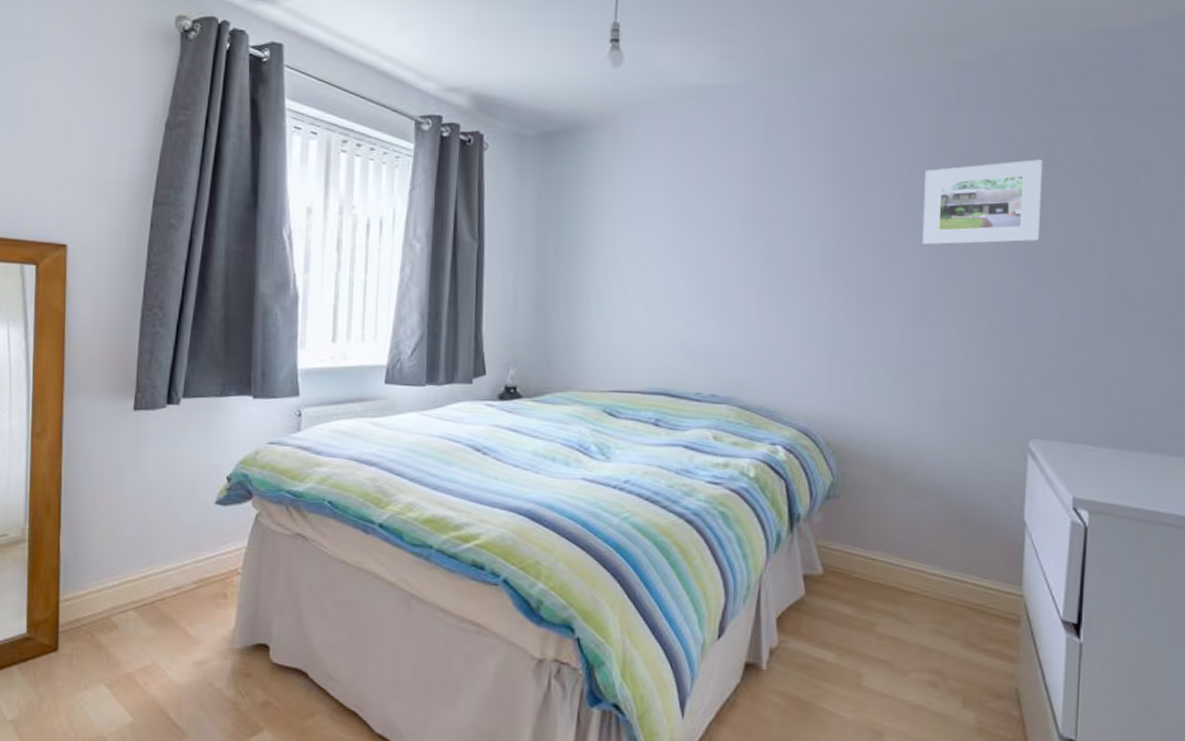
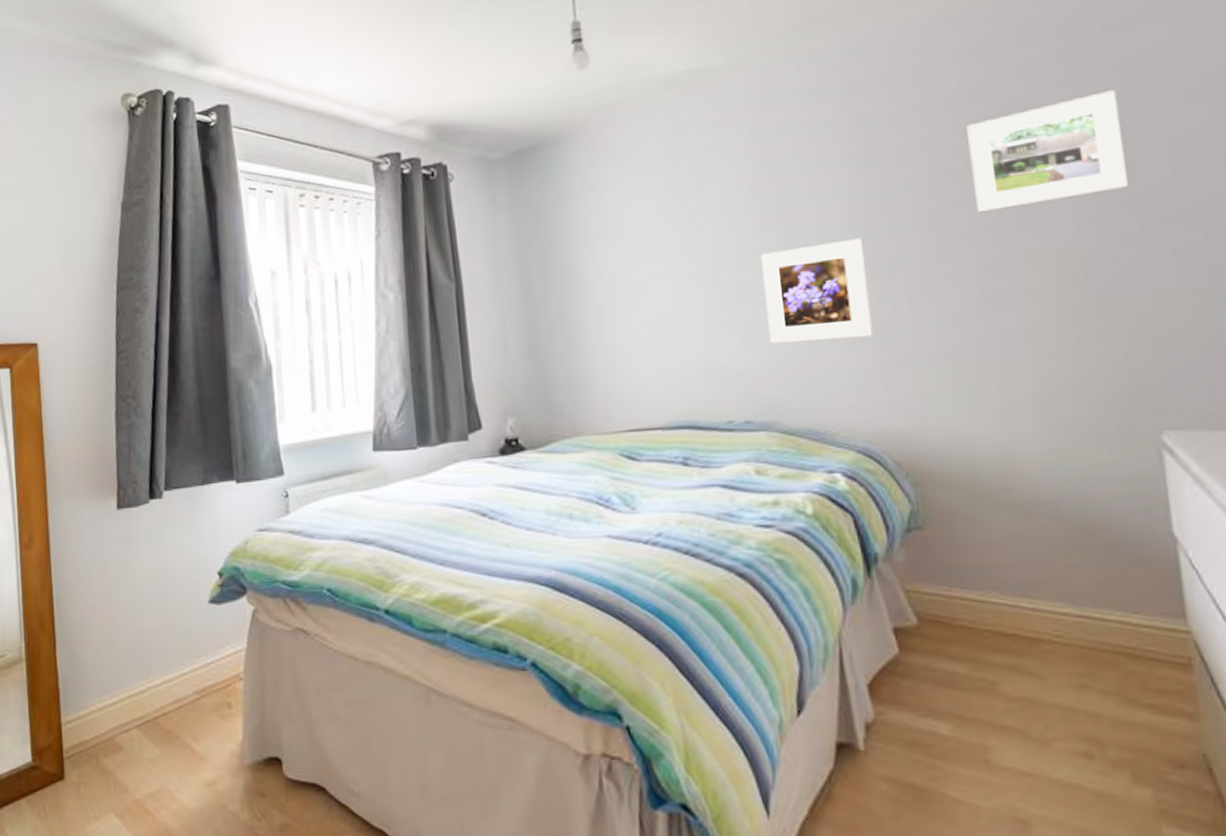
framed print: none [741,252,828,336] -> present [761,238,873,344]

